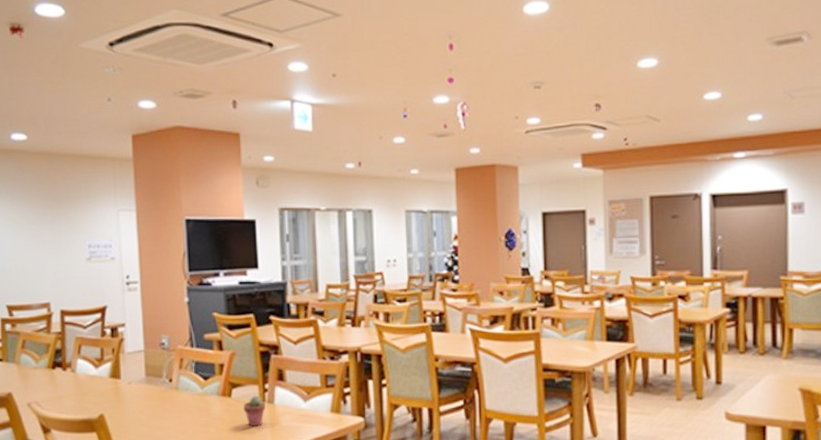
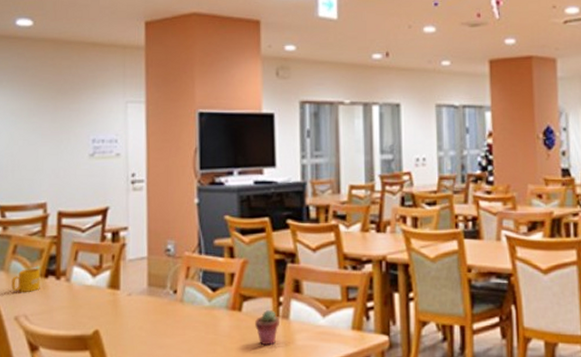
mug: none [22,361,49,382] -> present [11,268,41,292]

